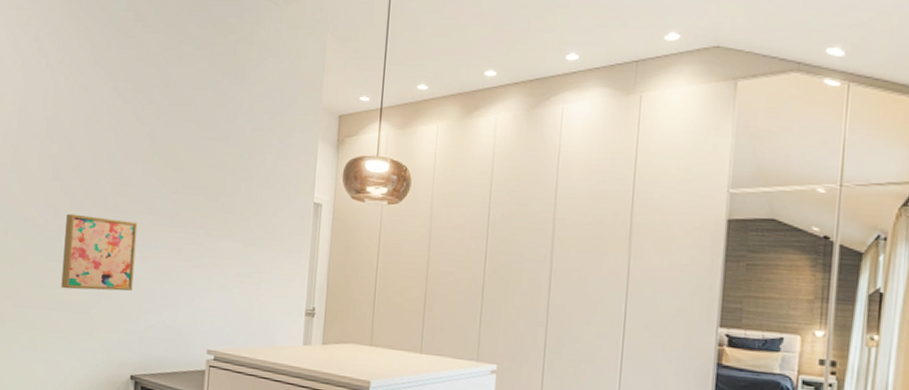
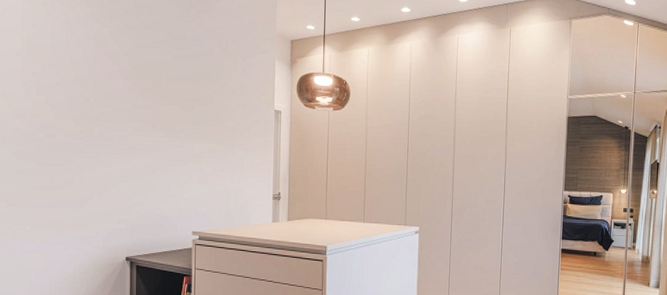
wall art: present [61,213,138,291] -> none [54,123,123,189]

